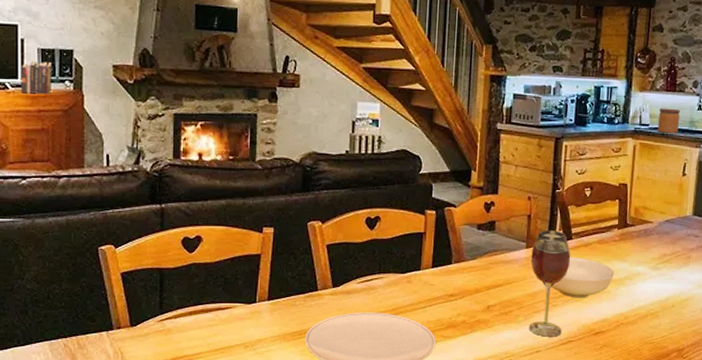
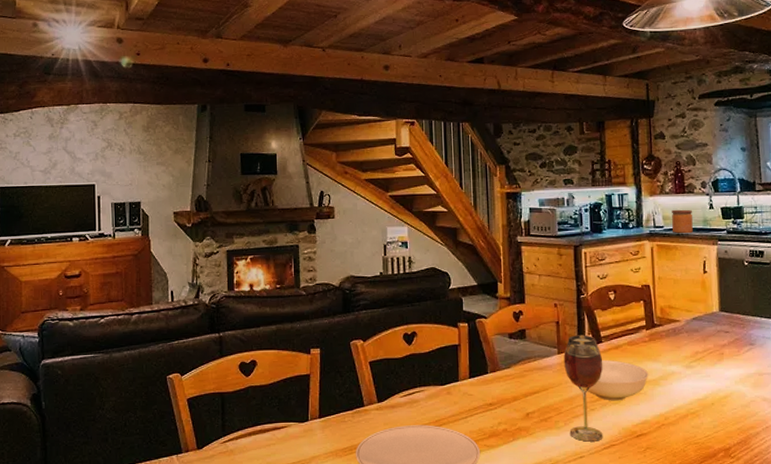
books: present [22,61,51,95] -> none [99,214,123,243]

